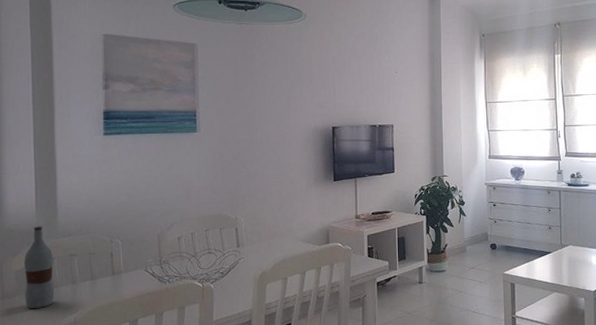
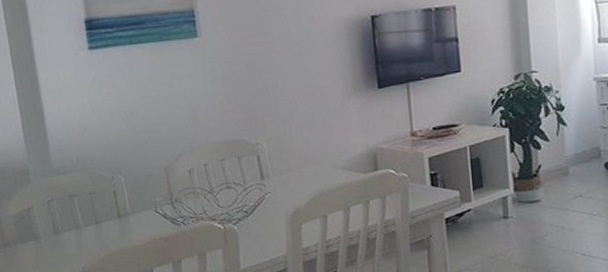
bottle: present [23,226,55,308] -> none [20,163,58,258]

